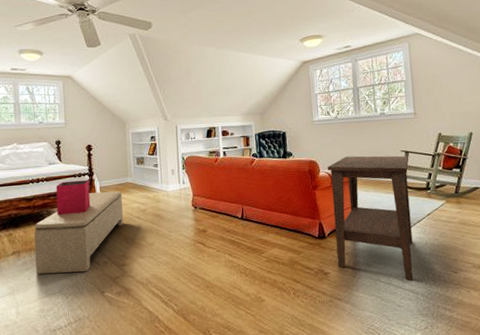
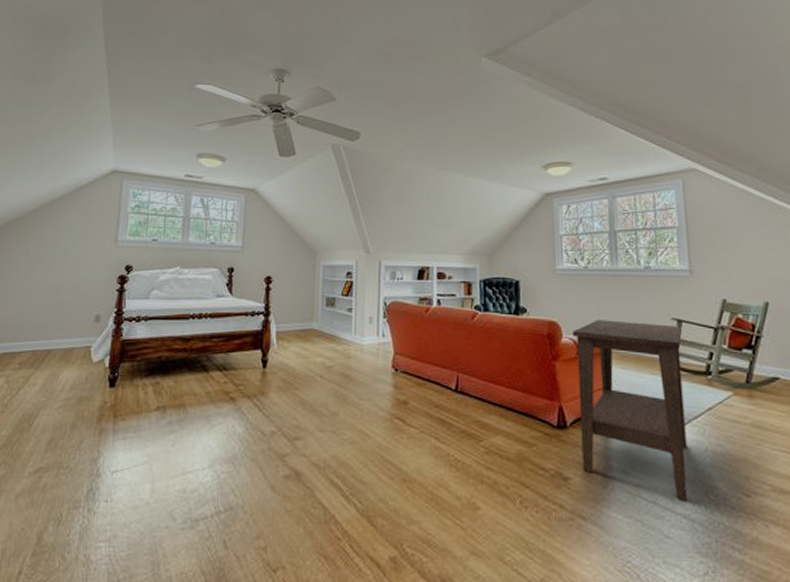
bench: present [34,191,123,274] -> none [183,337,304,444]
storage bin: present [56,180,91,215] -> none [219,320,264,364]

